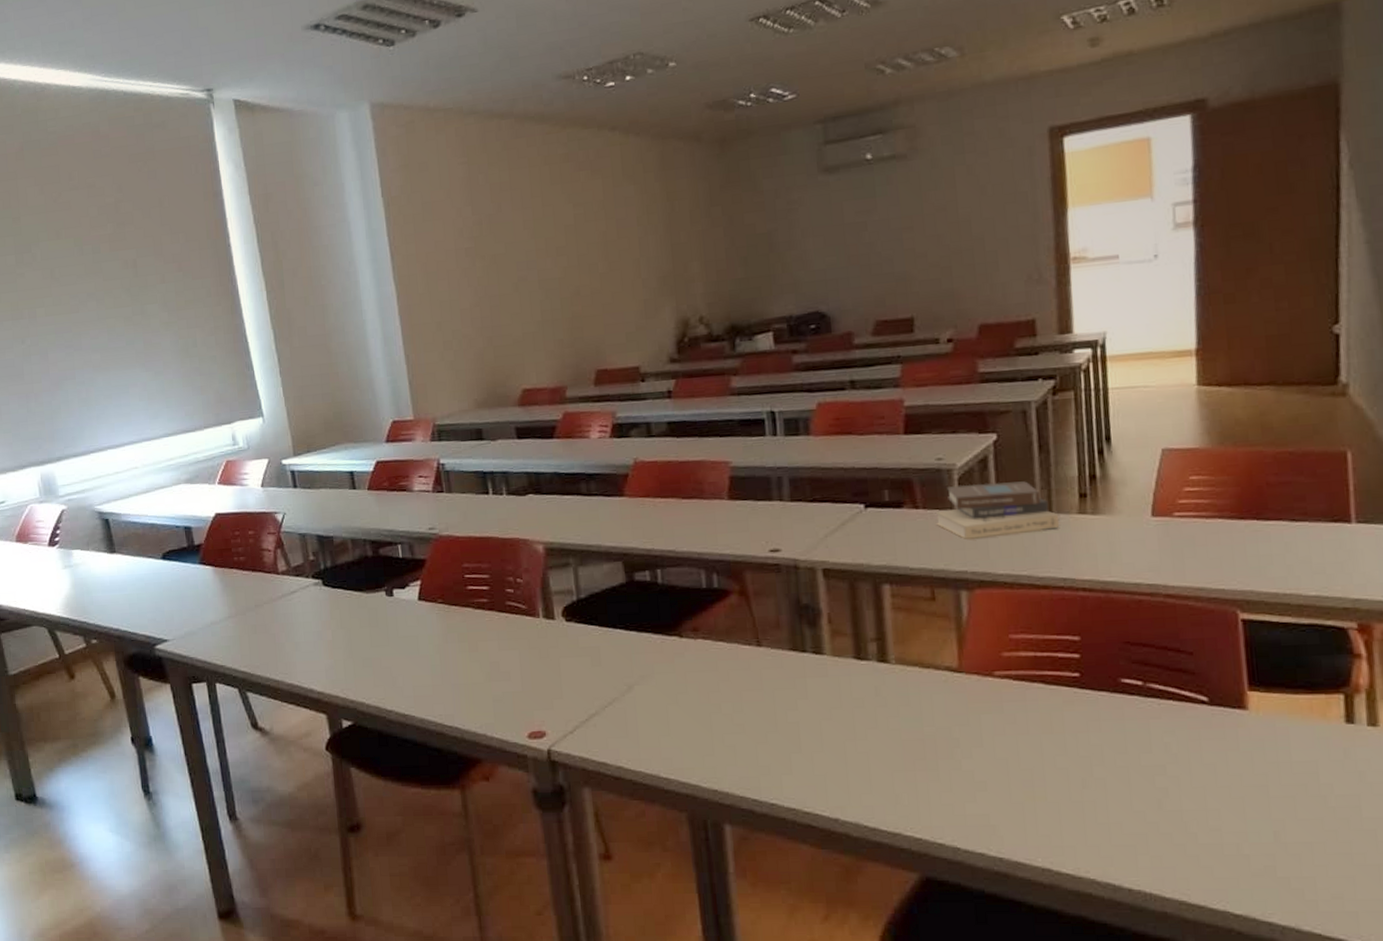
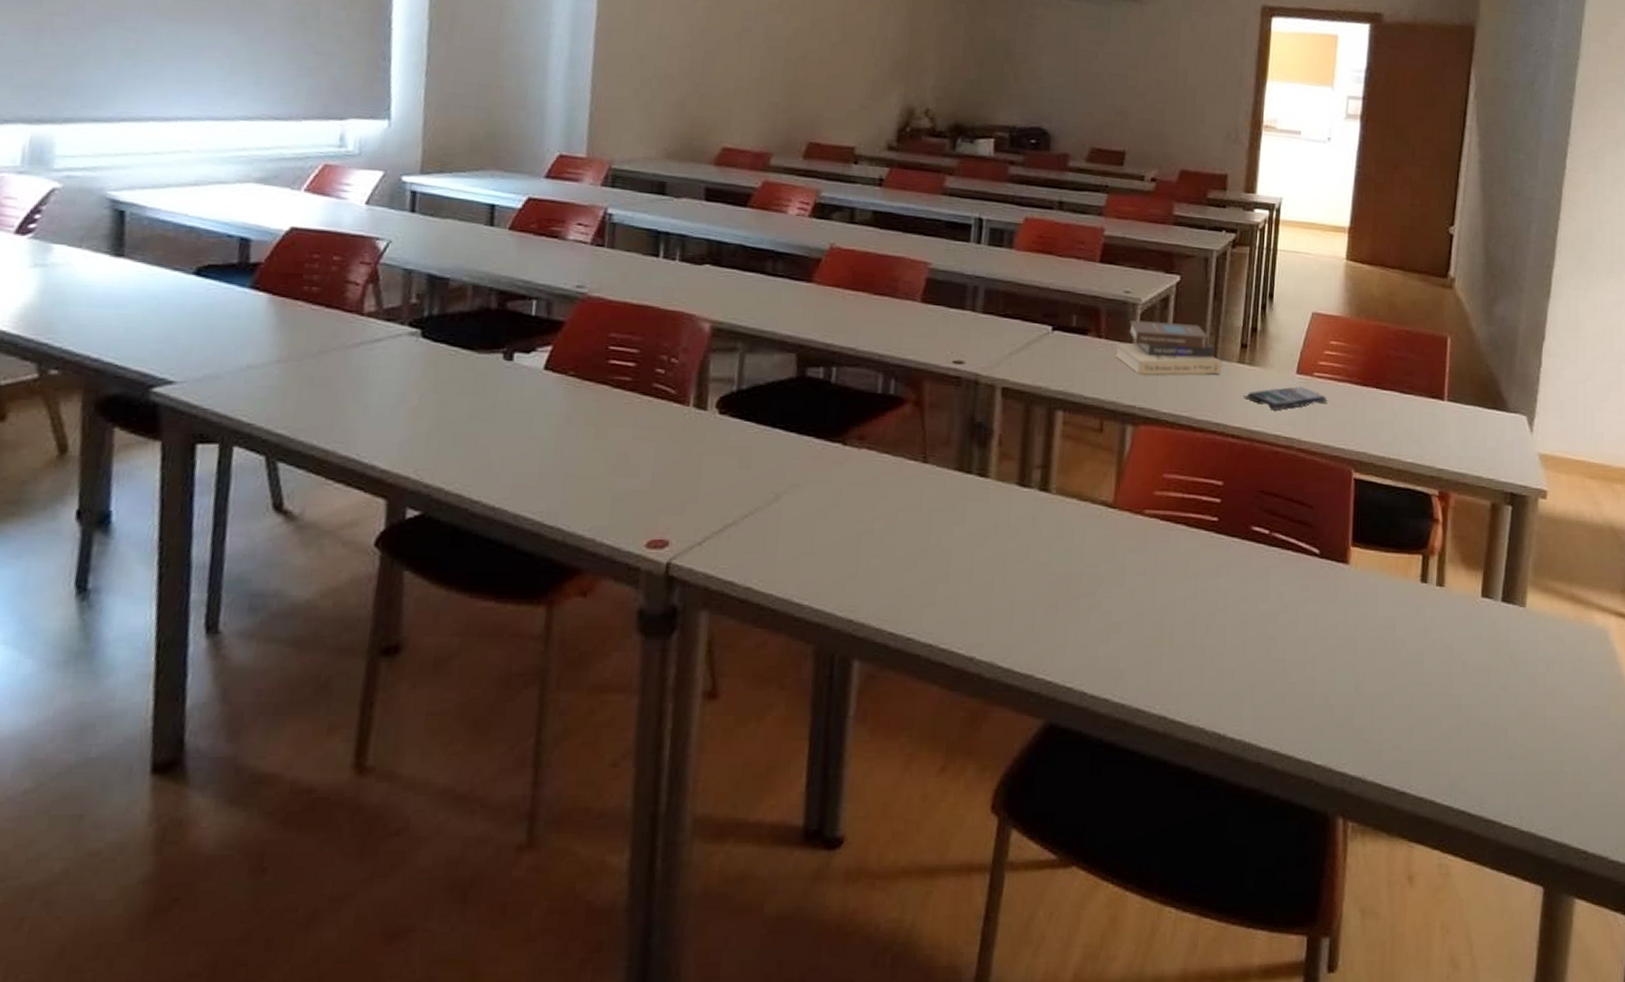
calculator: none [1091,529,1197,558] -> present [1244,386,1329,411]

